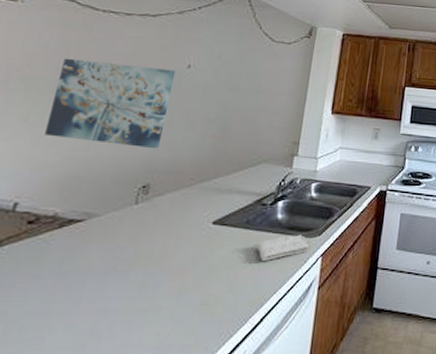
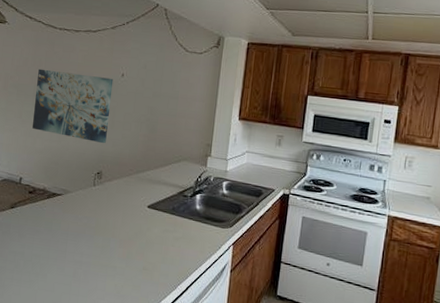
washcloth: present [257,235,310,261] -> none [181,223,223,243]

